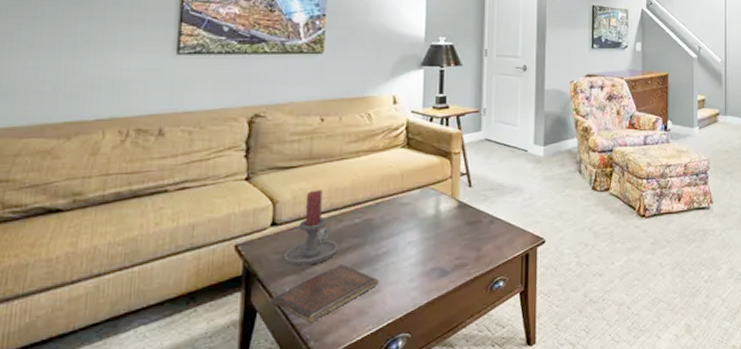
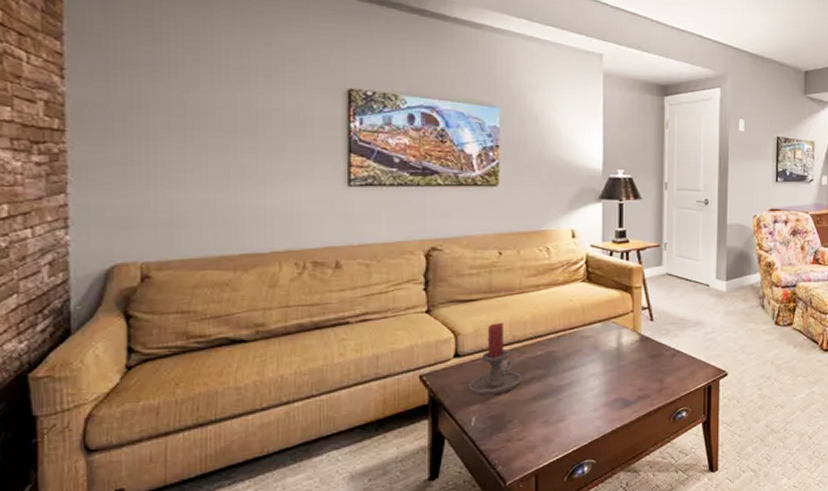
book: present [271,263,379,322] -> none [458,394,563,448]

